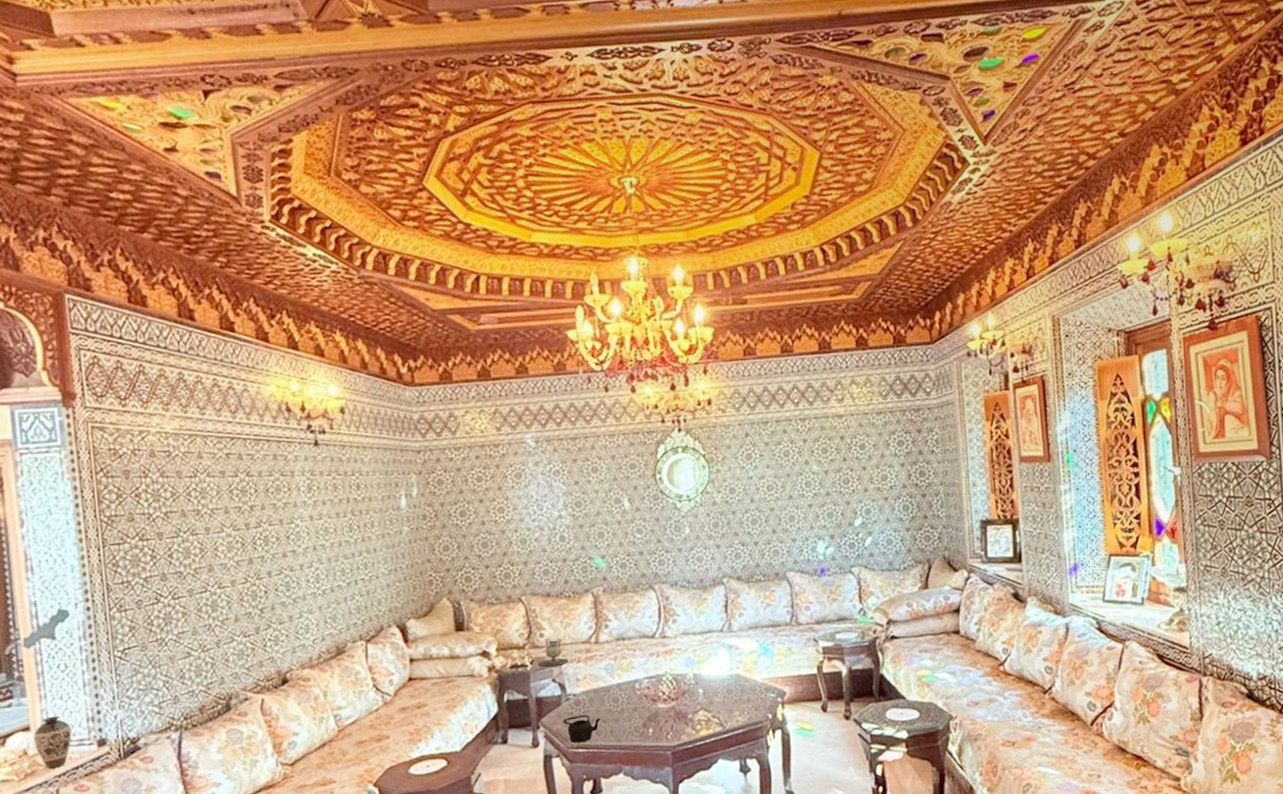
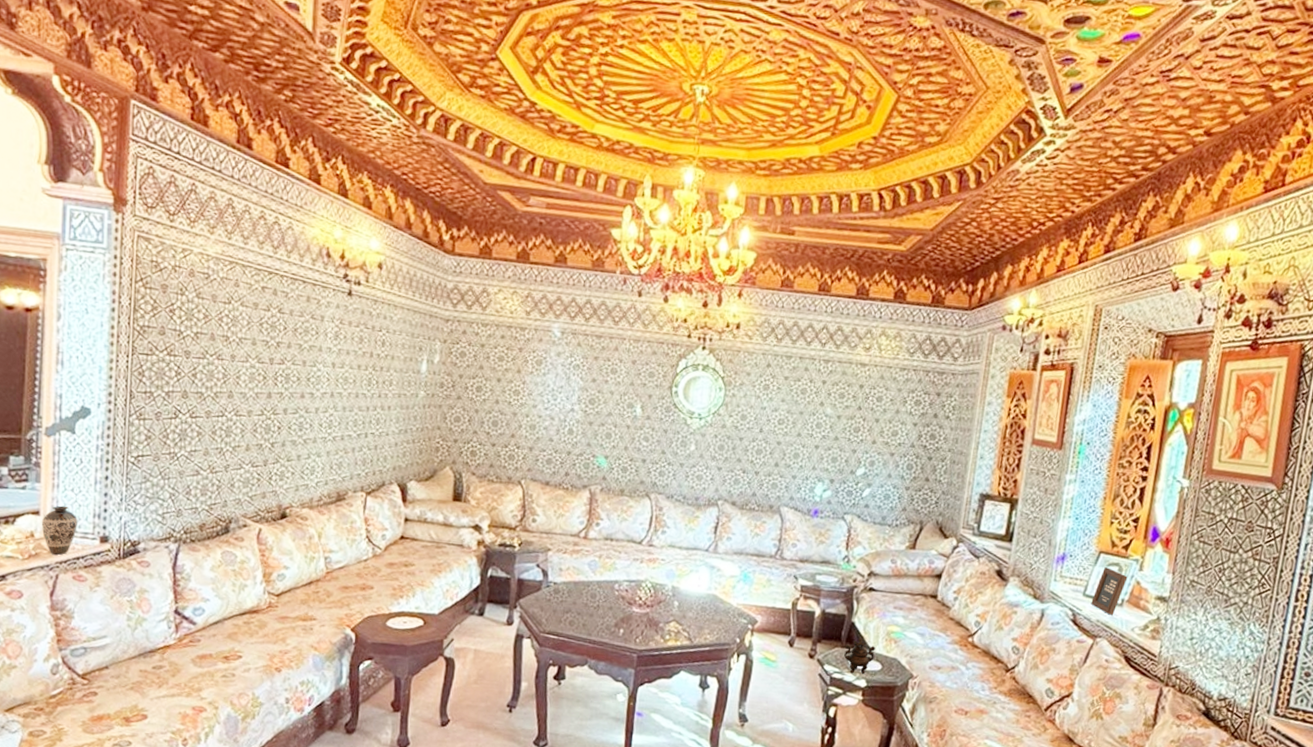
decorative vase: present [537,638,569,668] -> none [525,524,556,554]
teapot: present [563,715,601,743] -> none [539,603,576,630]
incense burner: none [878,688,910,727] -> present [844,637,875,674]
picture frame: none [1112,569,1143,616] -> present [1091,567,1128,615]

